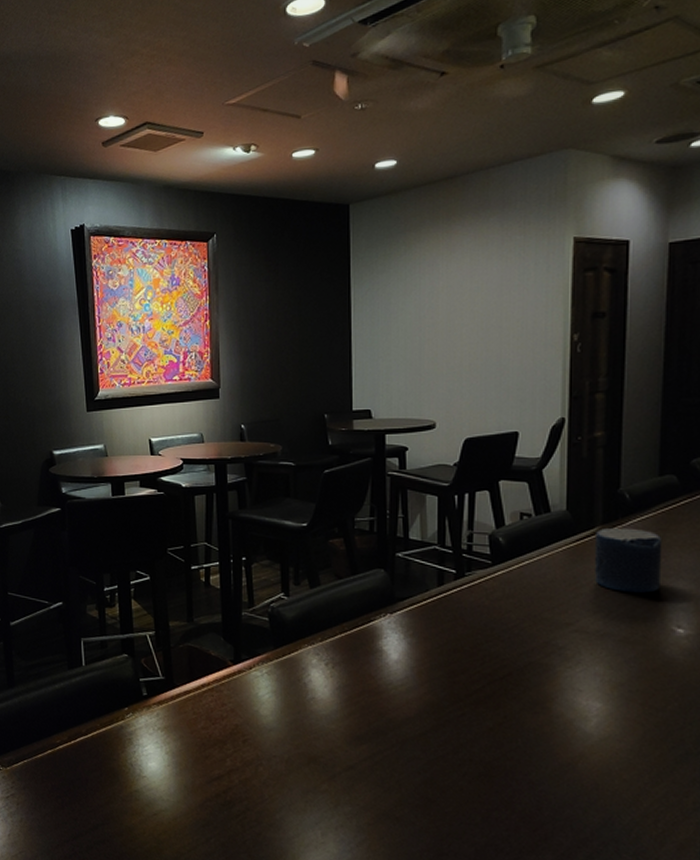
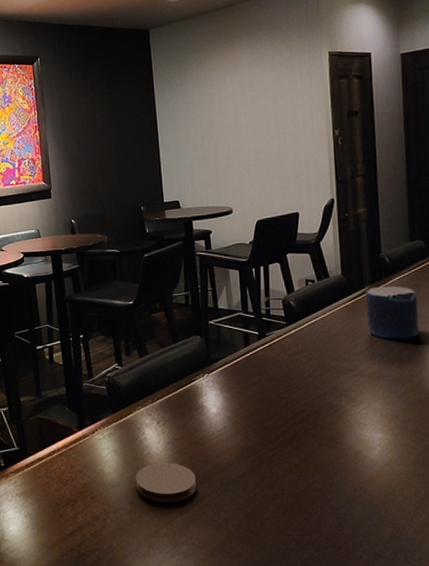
coaster: none [295,709,368,756] -> present [135,462,197,503]

